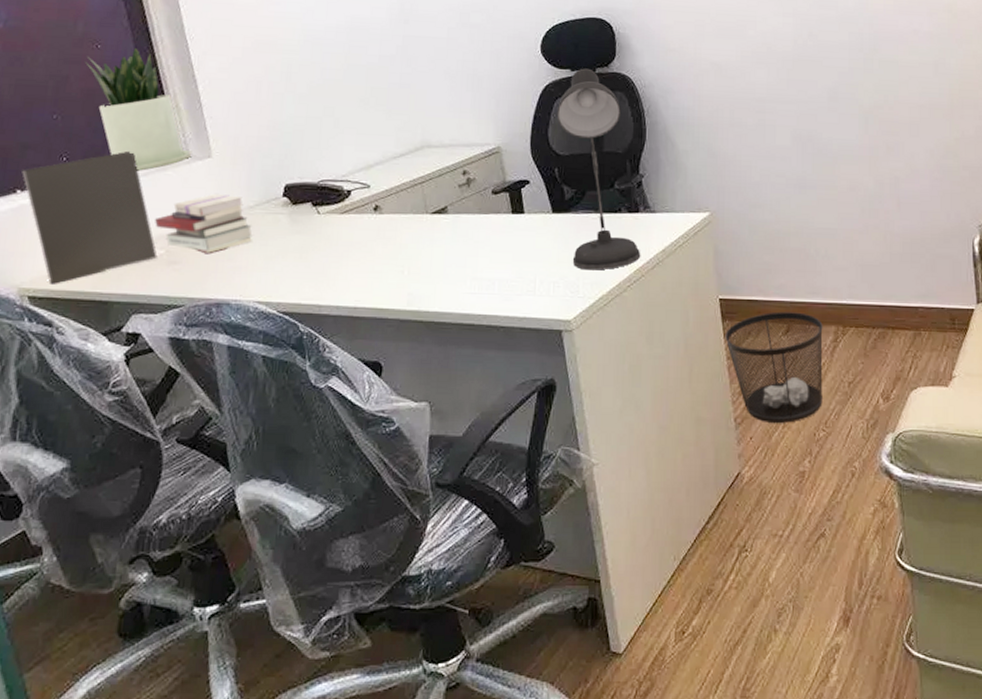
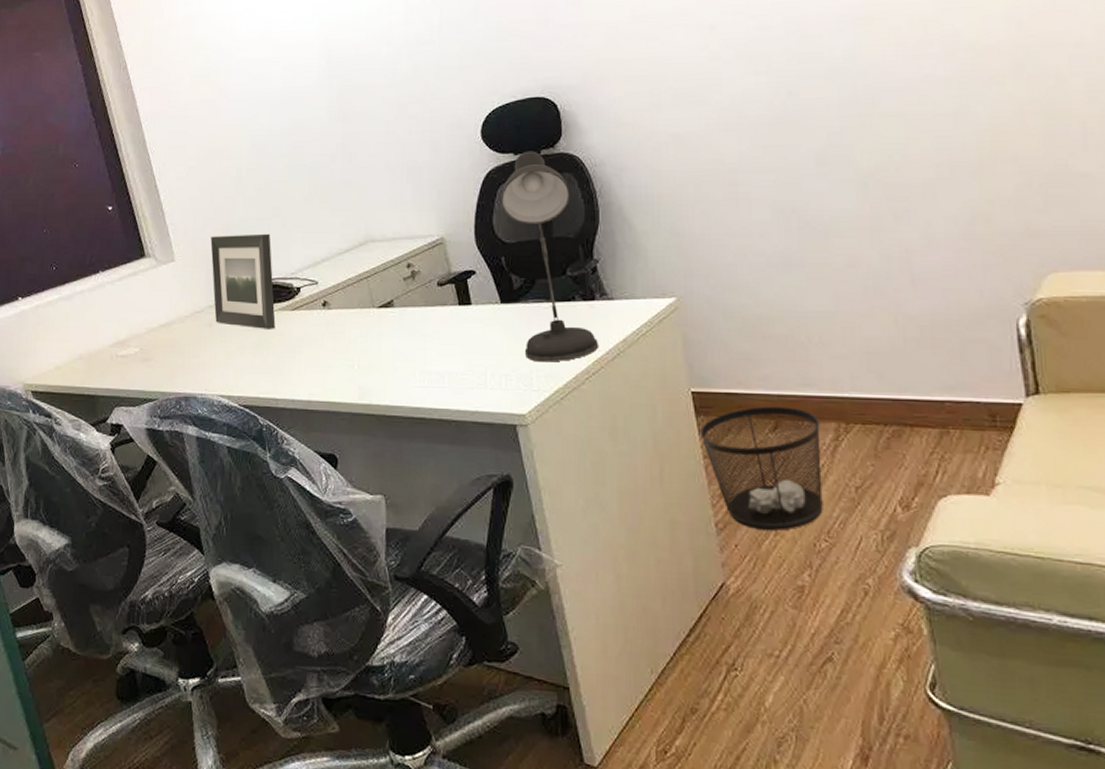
binder: present [22,151,158,284] -> none [21,258,133,380]
planter: present [84,47,192,171] -> none [66,164,158,276]
books: present [155,193,254,254] -> none [130,294,215,352]
picture frame: none [254,132,323,233] -> present [210,233,276,329]

